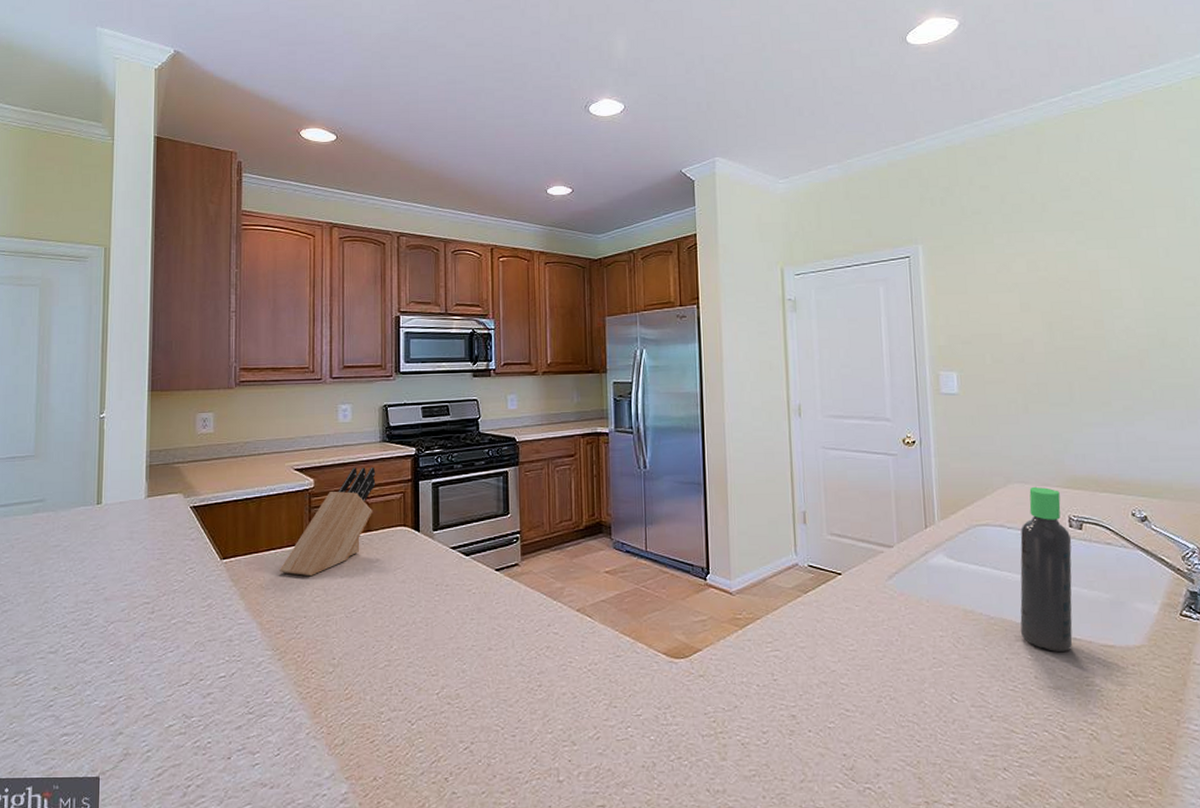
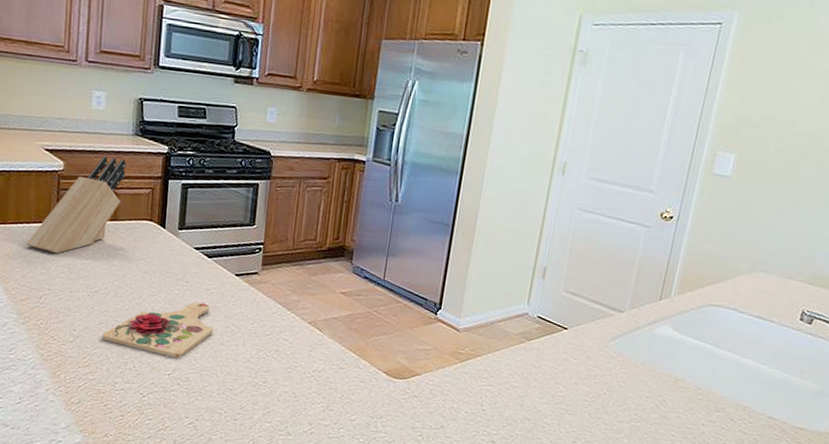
cutting board: none [363,606,479,674] -> present [102,302,213,359]
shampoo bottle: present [1020,486,1073,652] -> none [722,277,802,427]

